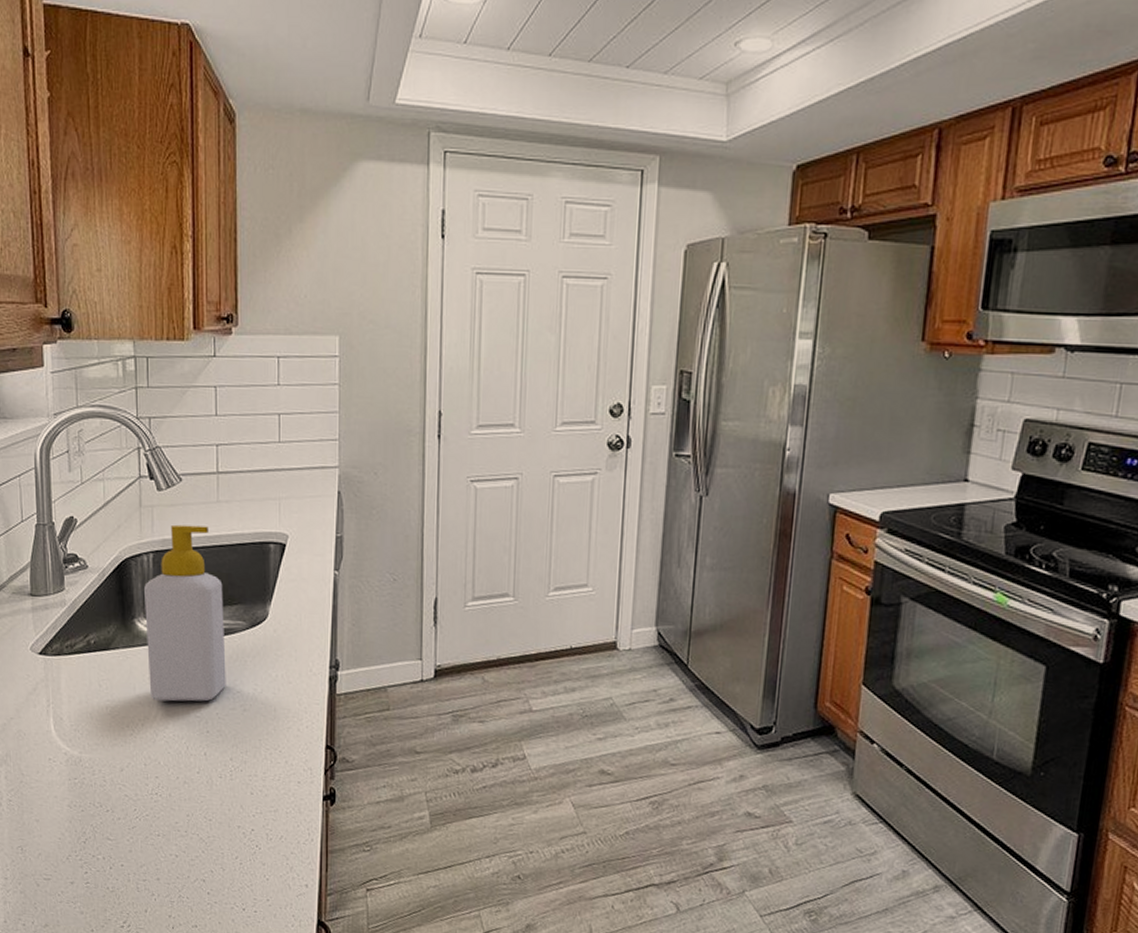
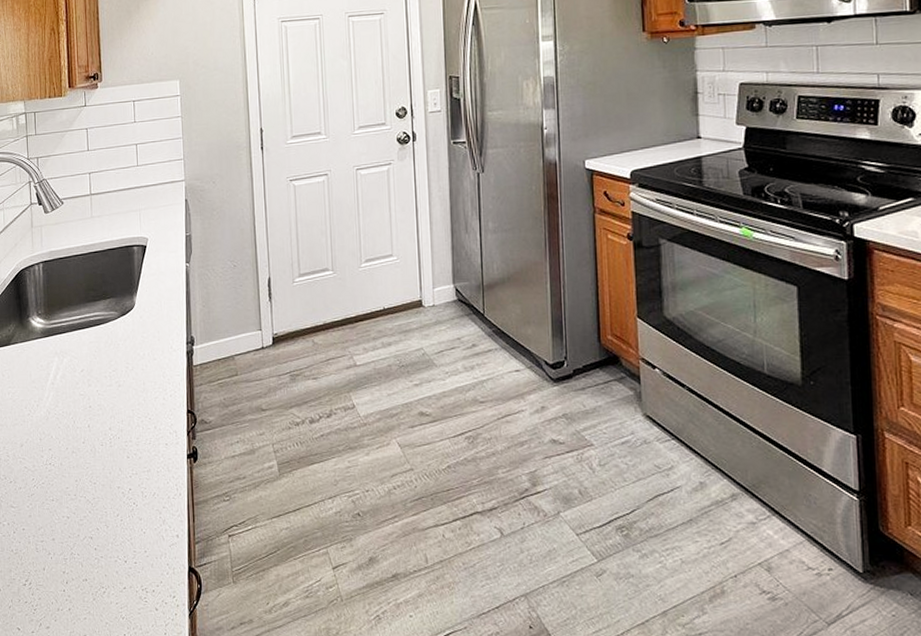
soap bottle: present [144,524,226,702] -> none [36,237,104,384]

